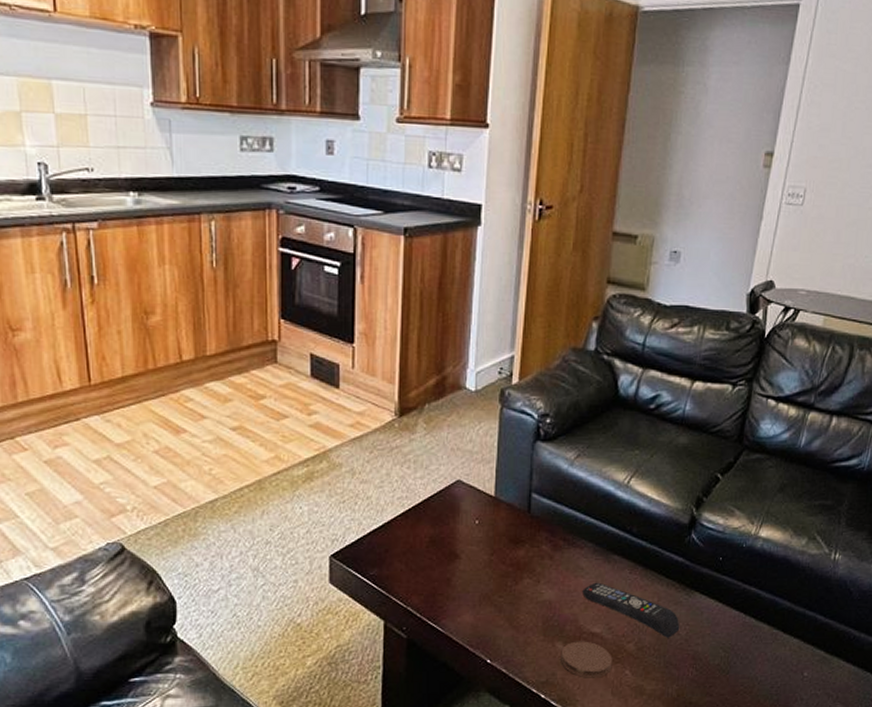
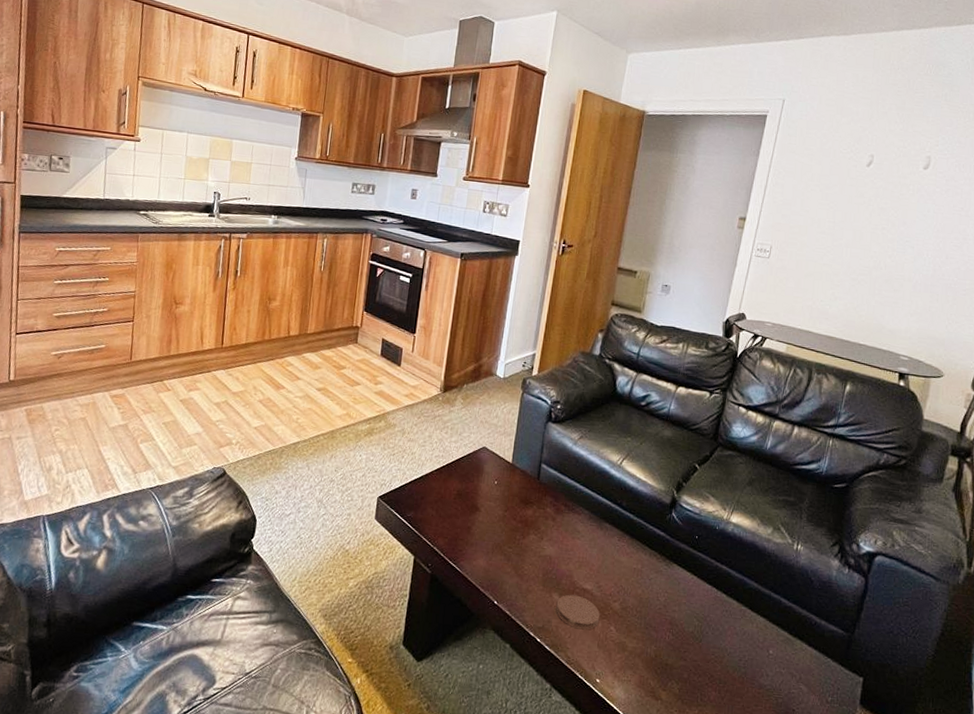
remote control: present [582,582,680,638] -> none [578,545,660,602]

